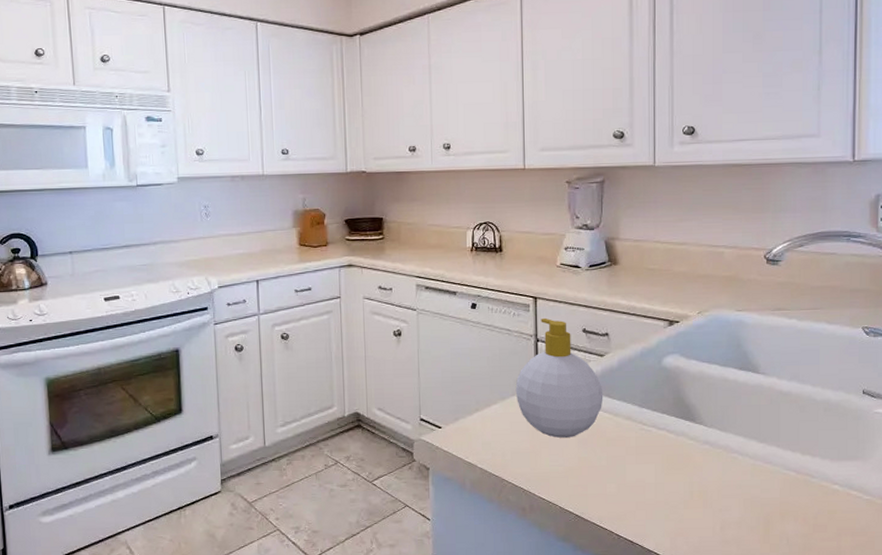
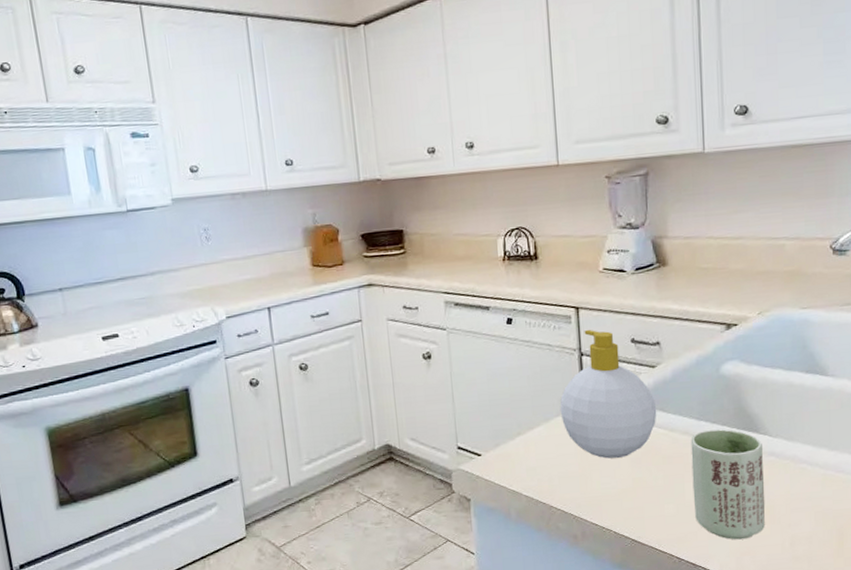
cup: none [633,416,699,521] -> present [690,429,766,540]

